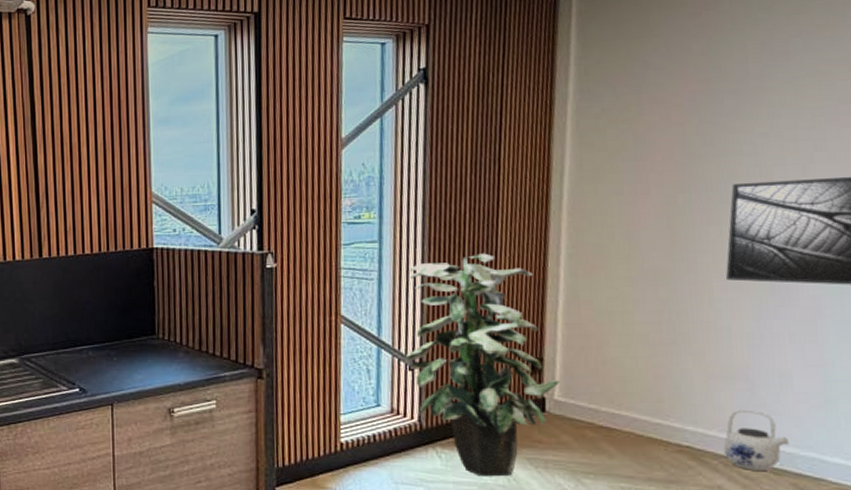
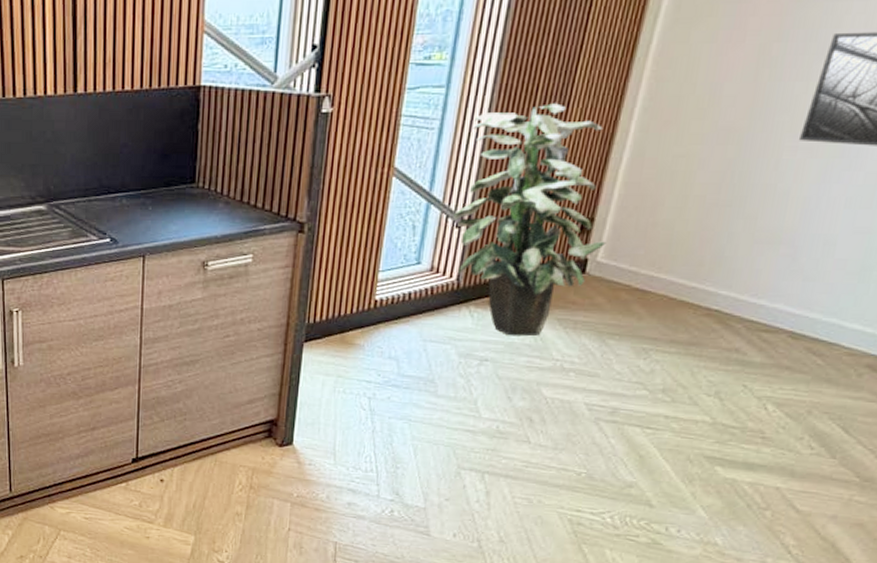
teapot: present [724,410,790,470] -> none [750,275,816,335]

